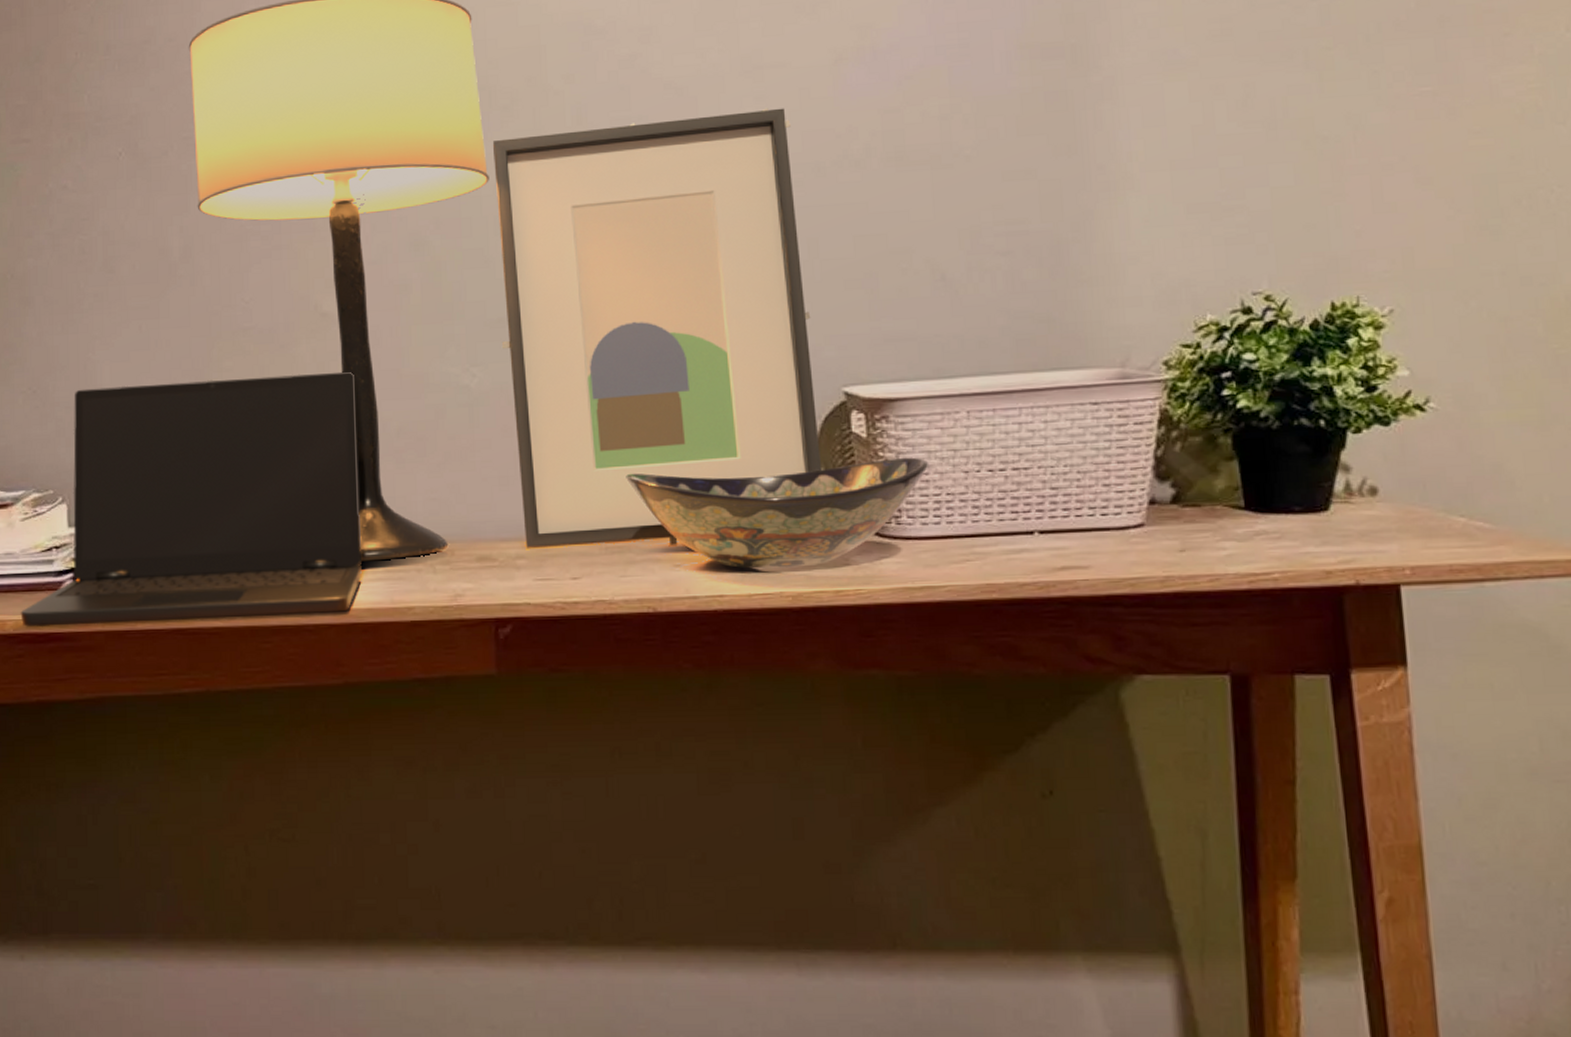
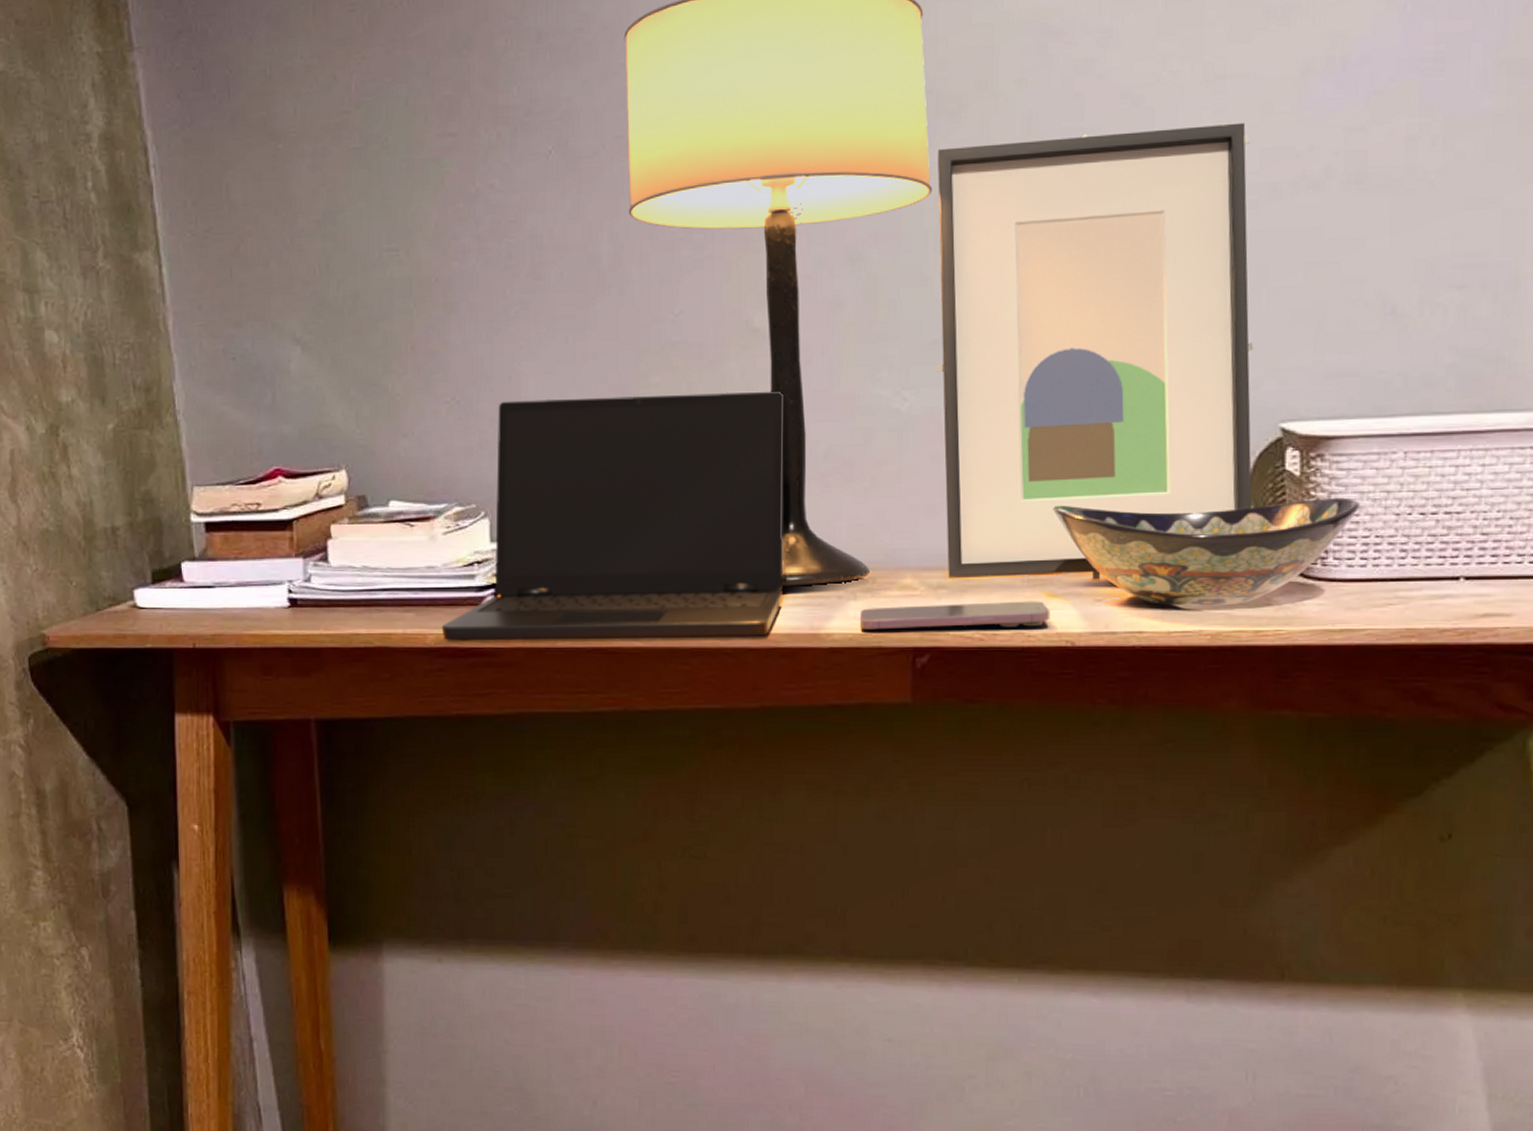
smartphone: none [439,568,631,602] -> present [859,601,1051,630]

